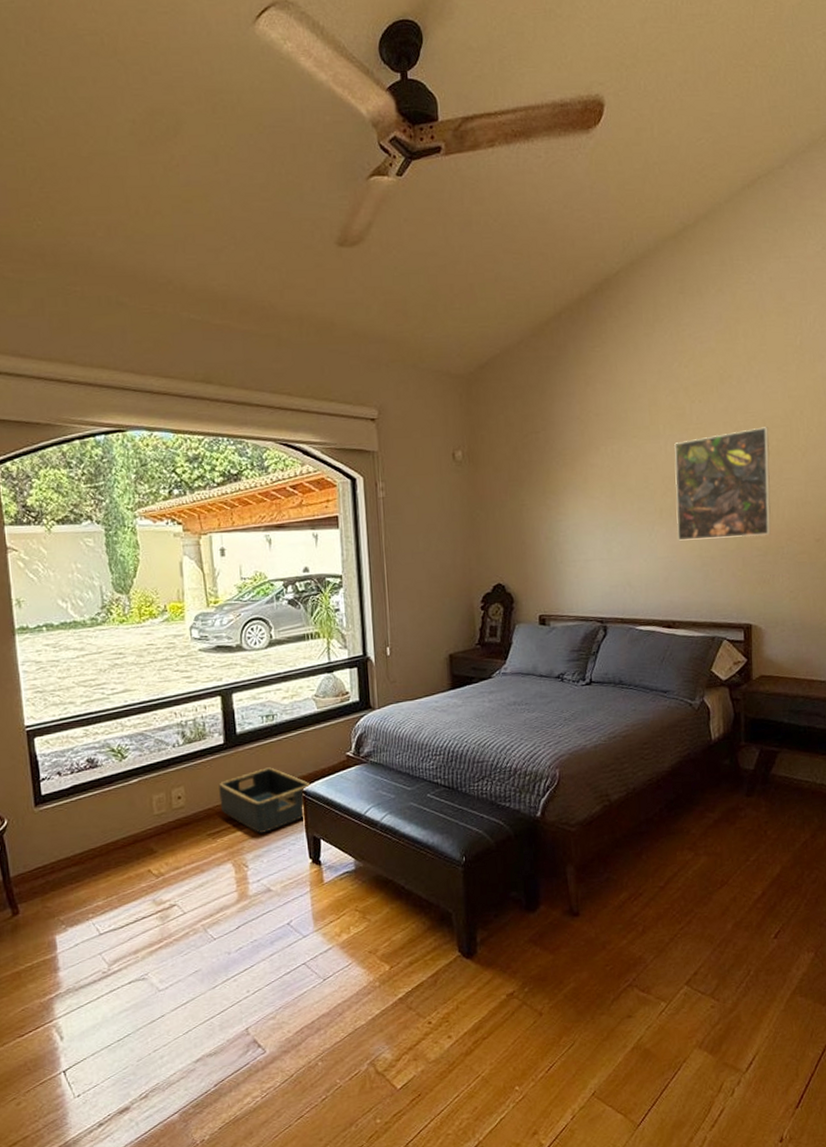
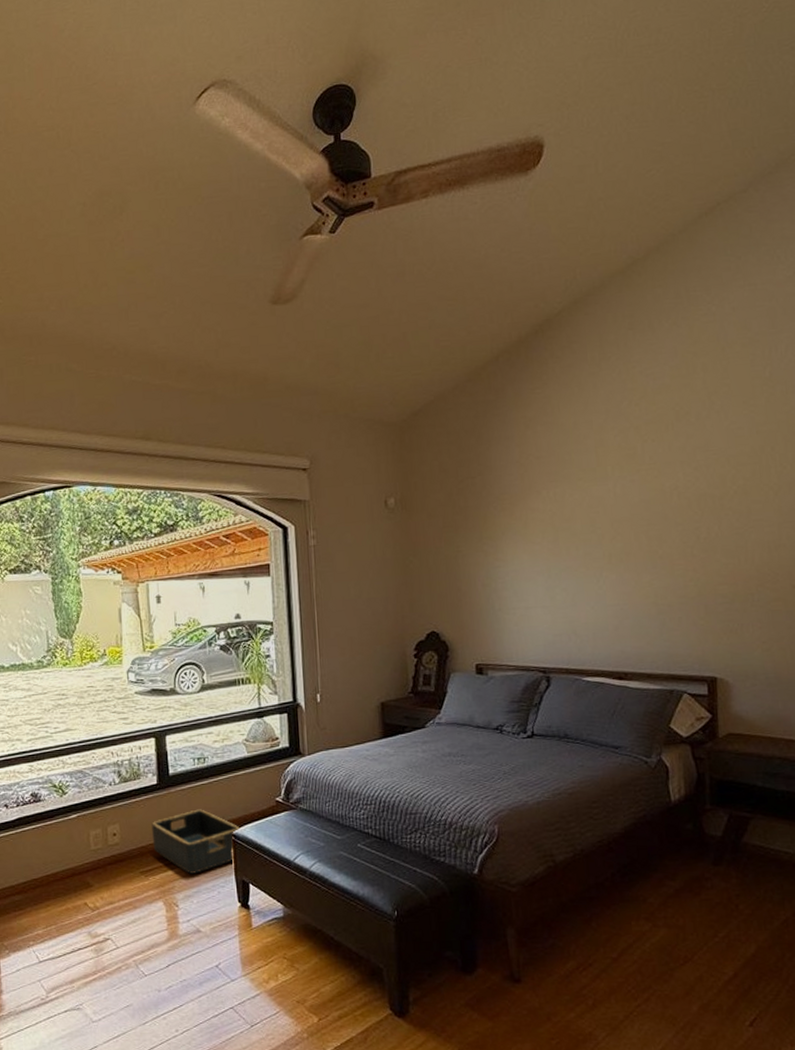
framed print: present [673,427,771,541] -> none [623,465,738,587]

